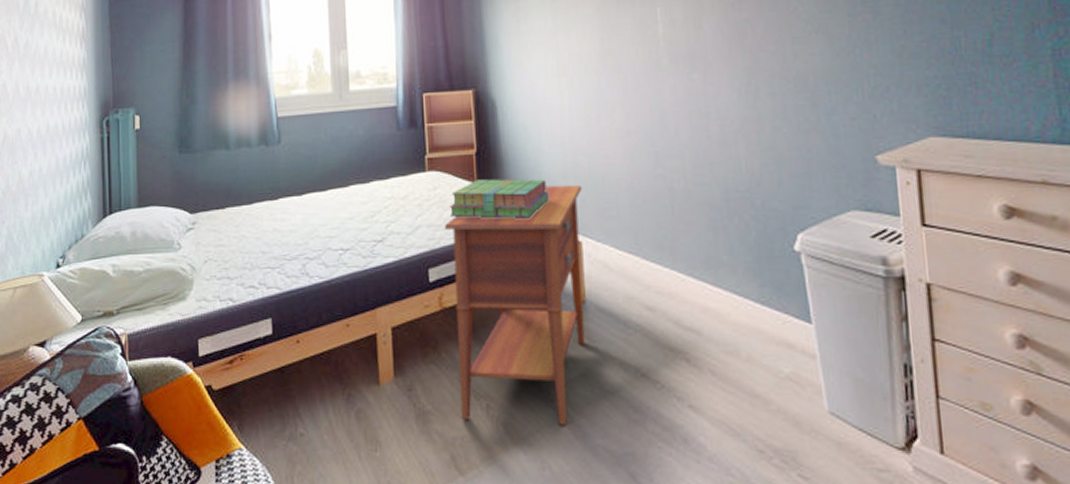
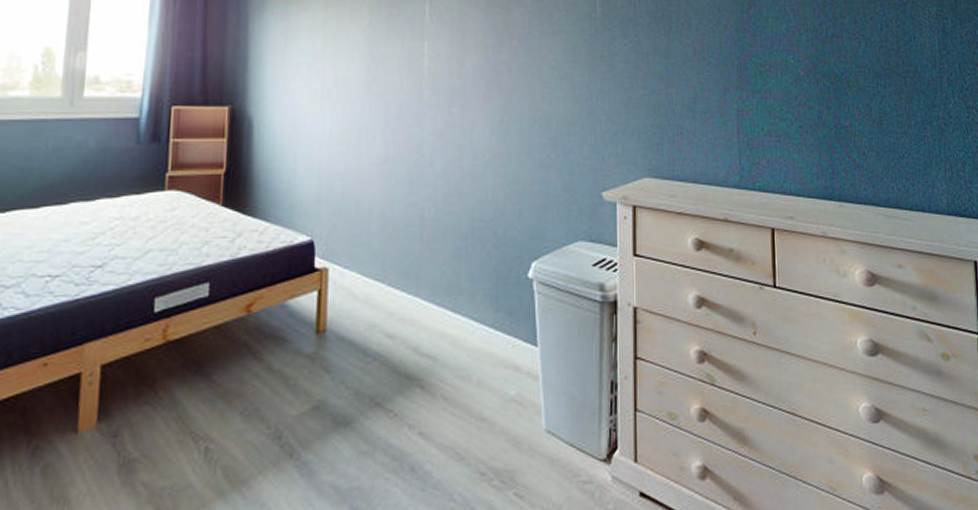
nightstand: present [444,184,585,425] -> none [173,210,335,466]
stack of books: present [449,178,550,219] -> none [186,201,300,244]

